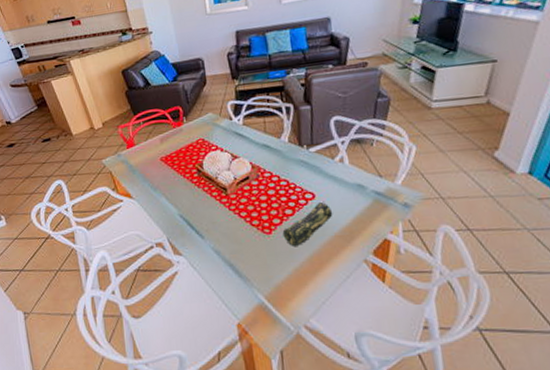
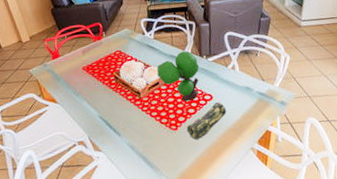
plant: none [246,139,298,201] -> present [157,51,199,102]

